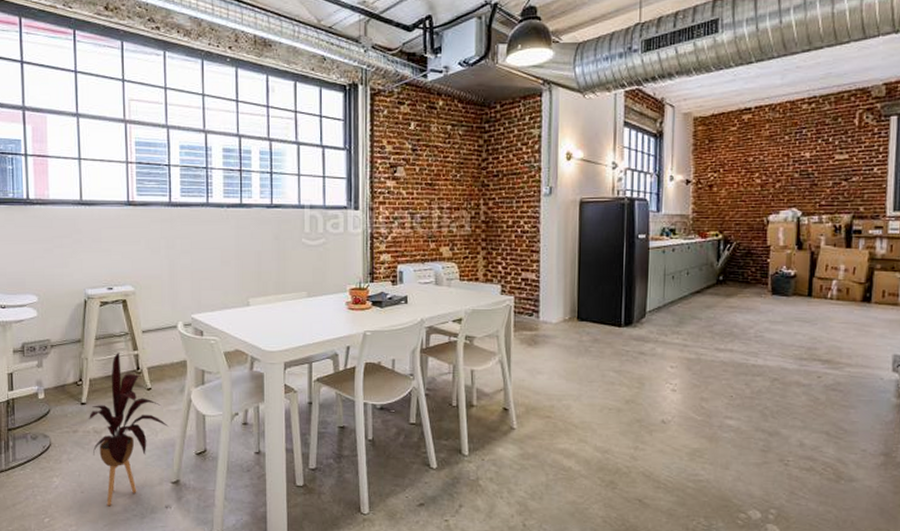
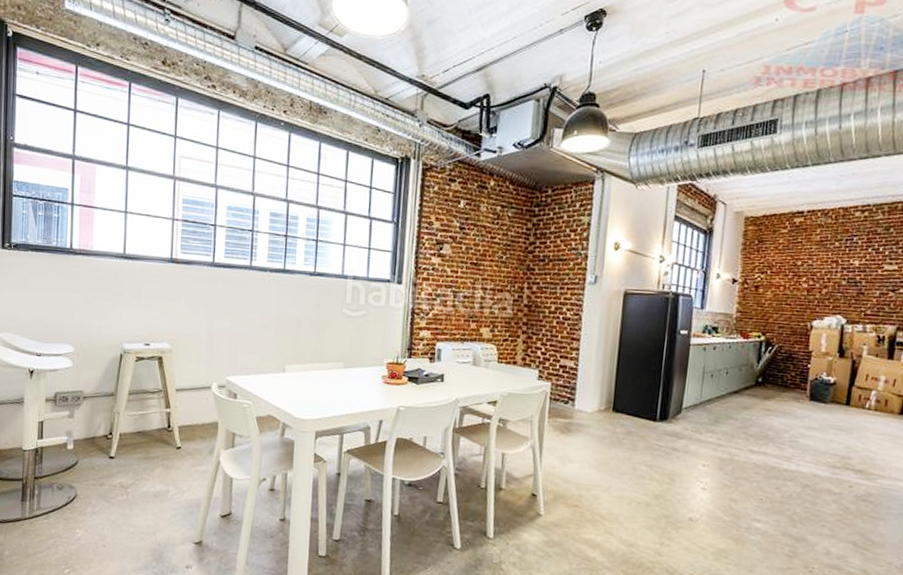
house plant: present [89,353,168,505] -> none [116,409,195,561]

